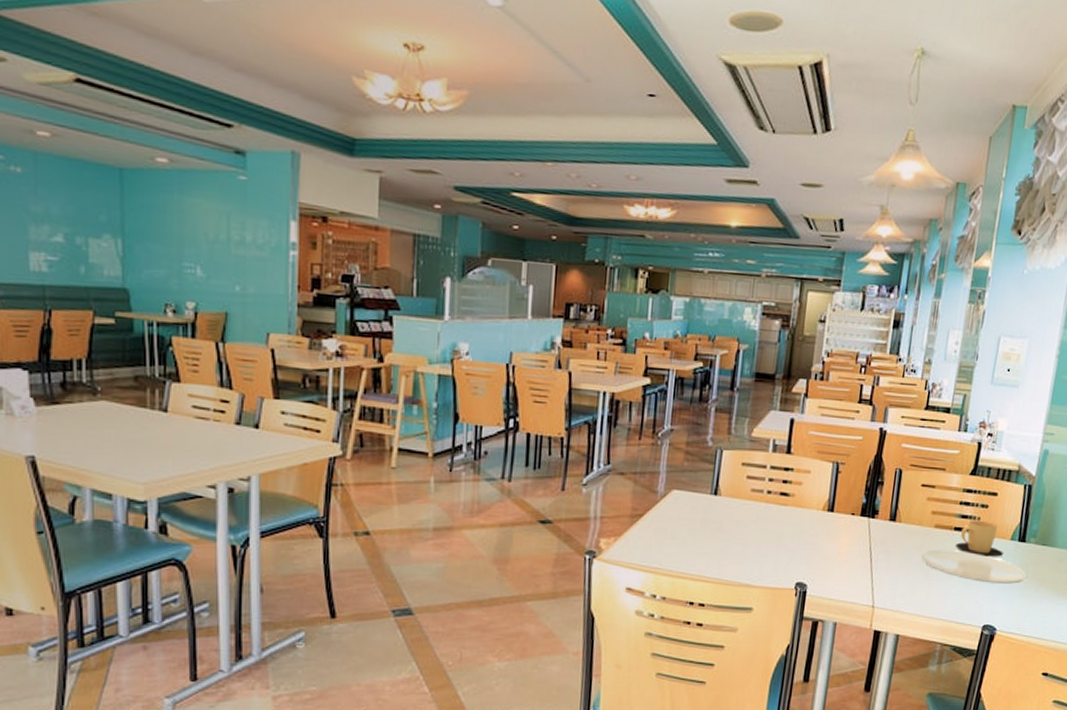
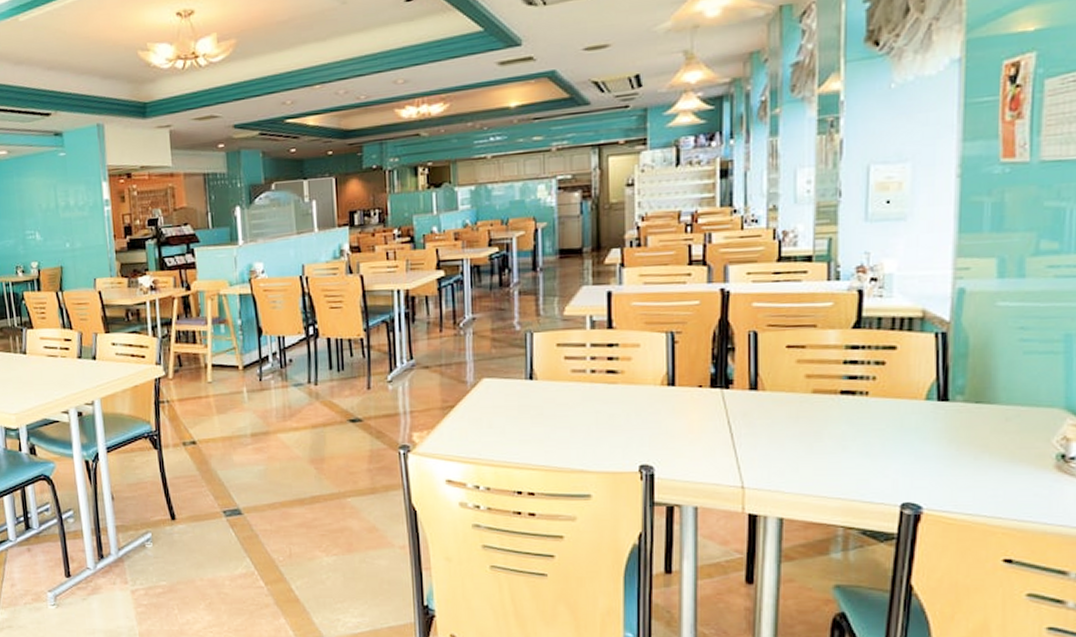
plate: present [921,549,1028,584] -> none [799,417,959,453]
cup: present [956,520,1003,557] -> none [846,380,917,422]

